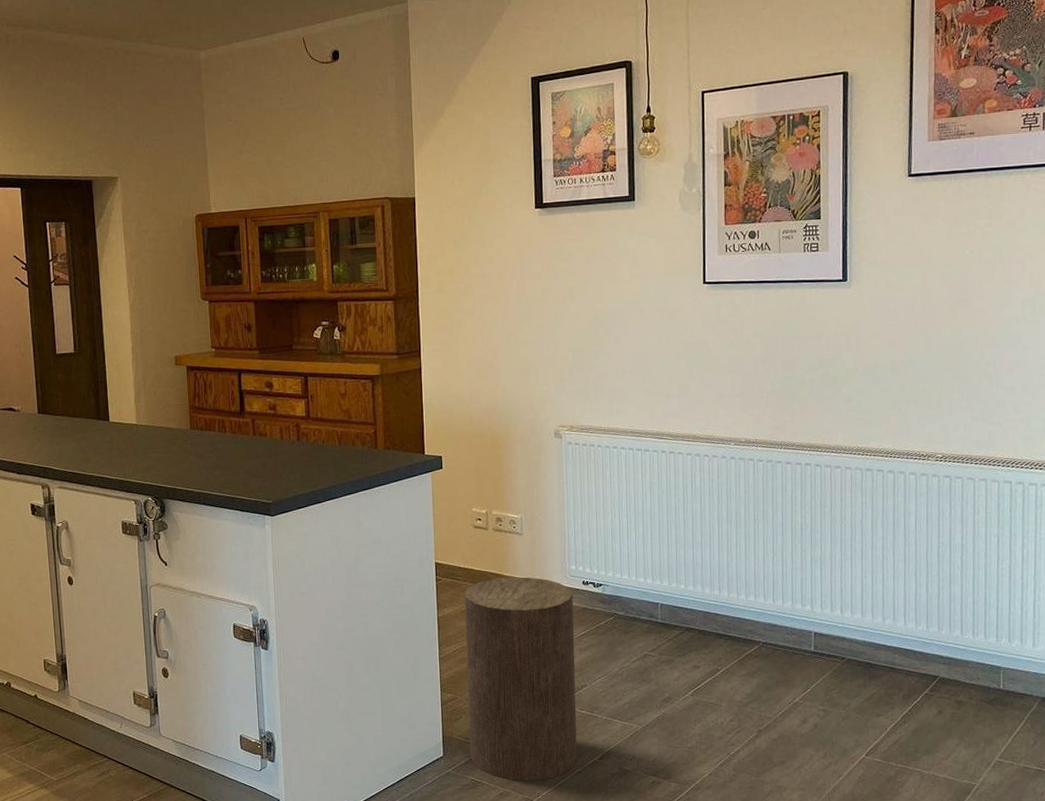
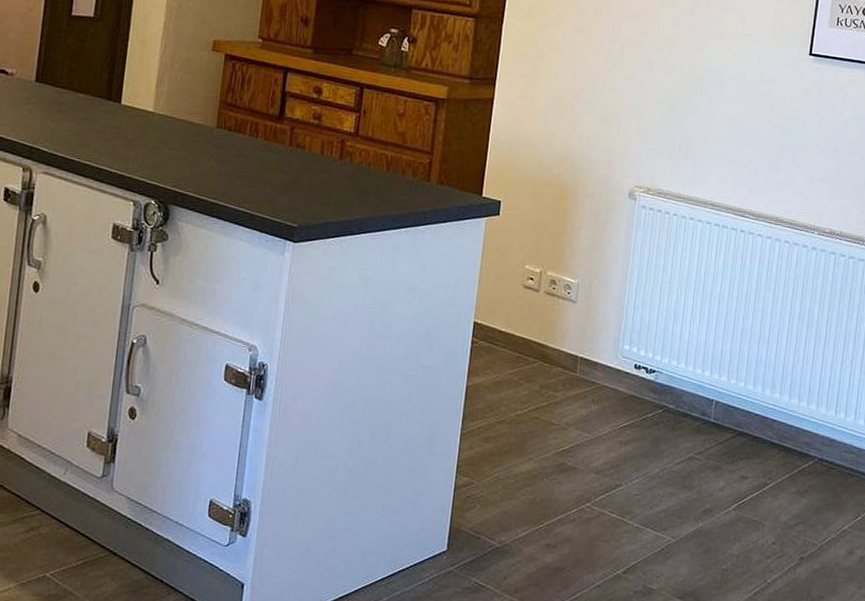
stool: present [464,577,577,781] -> none [478,348,623,591]

